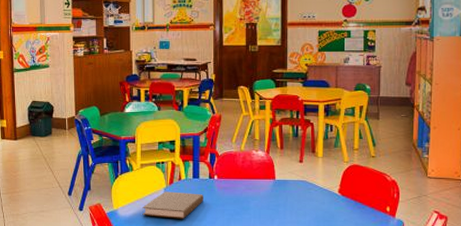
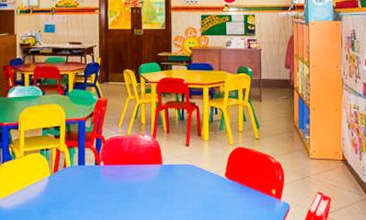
book: present [142,191,203,219] -> none [25,180,89,209]

